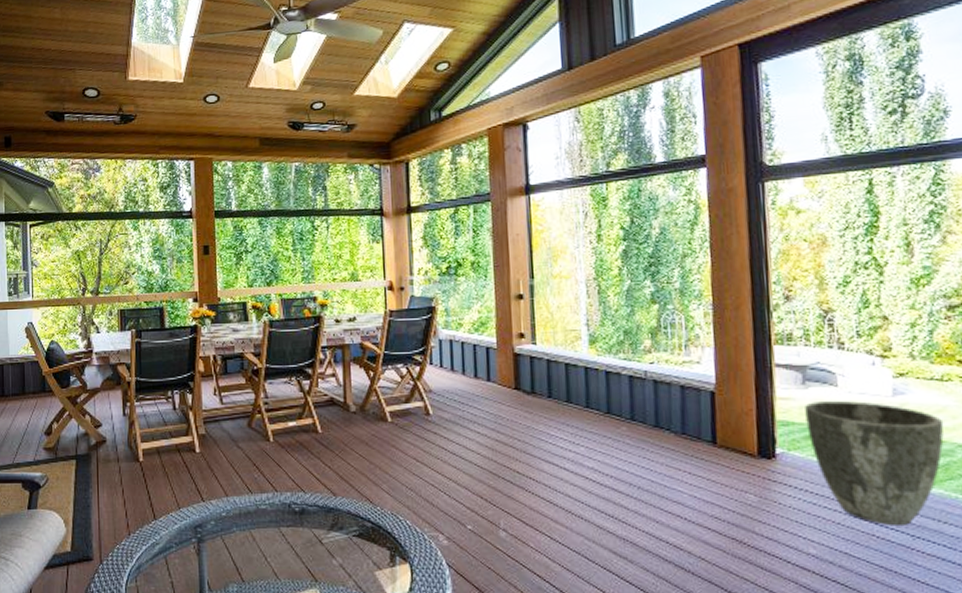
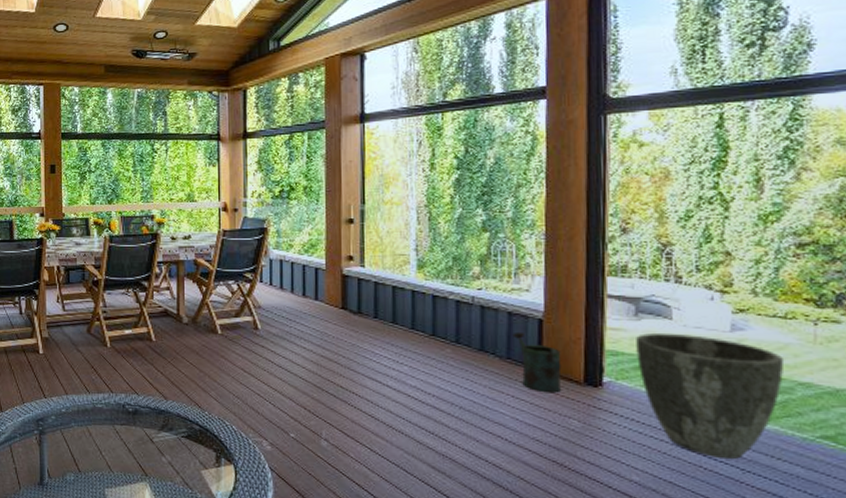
watering can: none [686,405,736,468] -> present [512,331,562,394]

